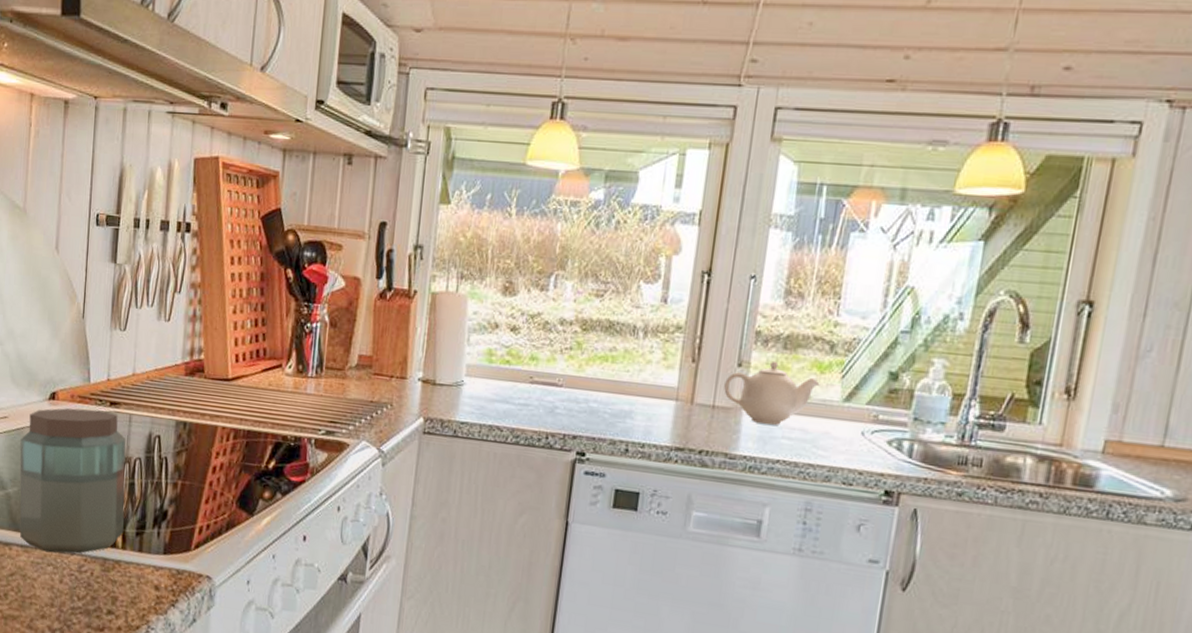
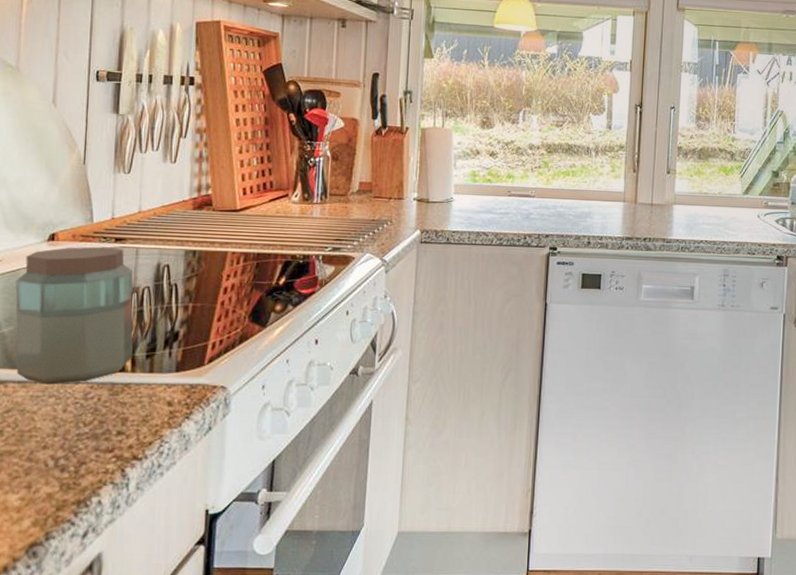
teapot: present [724,360,820,425] -> none [658,168,726,215]

